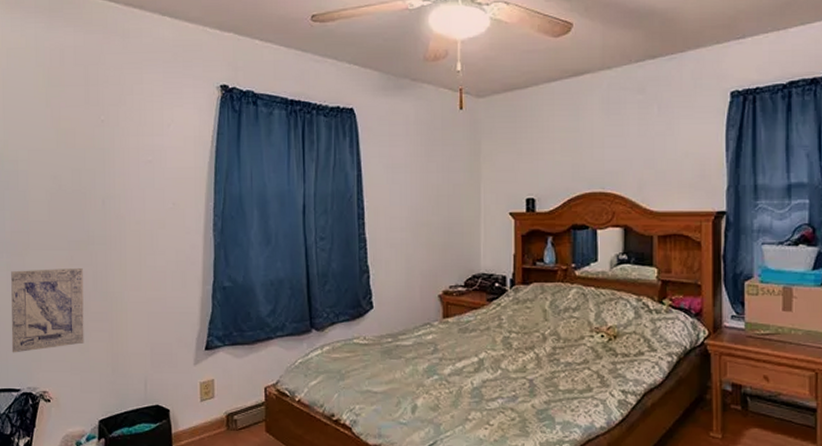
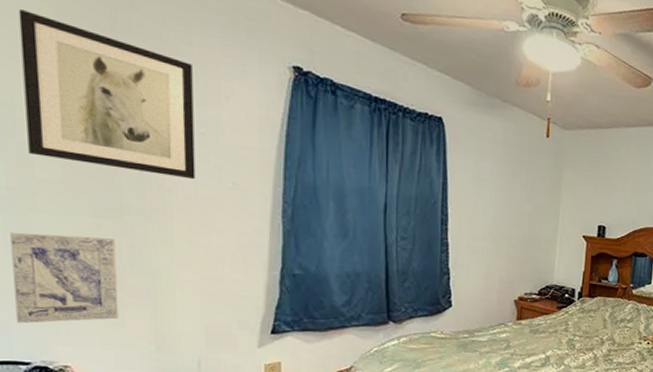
wall art: none [24,82,144,205] -> present [18,10,196,180]

